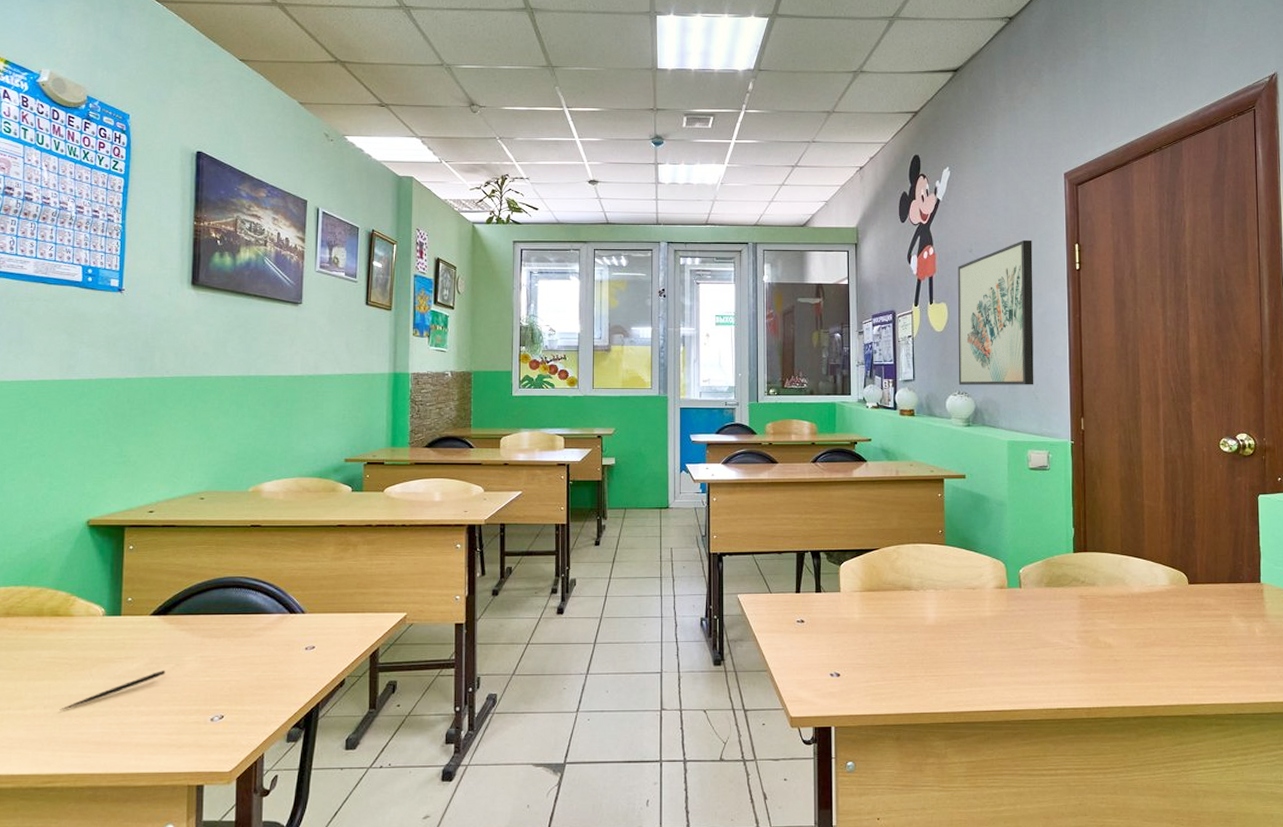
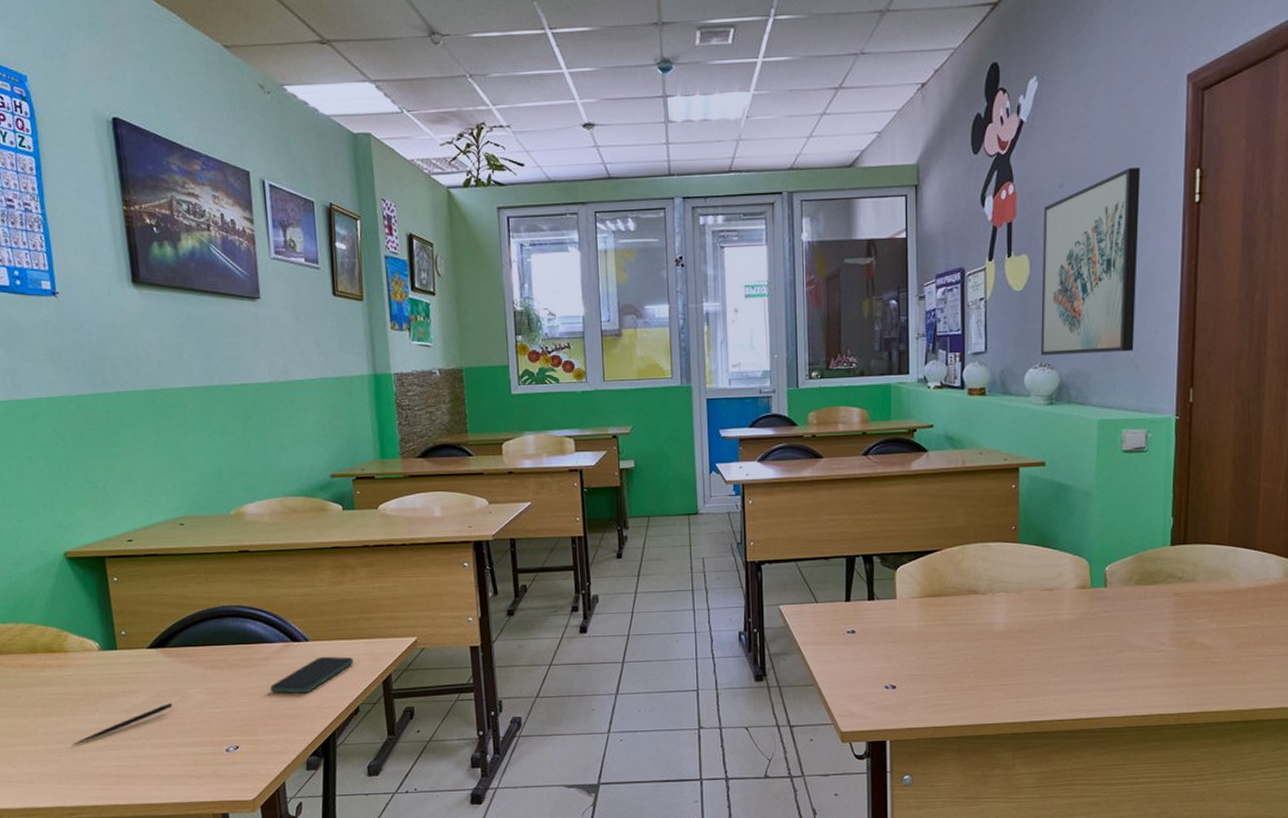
smartphone: none [262,628,345,664] -> present [269,656,354,694]

